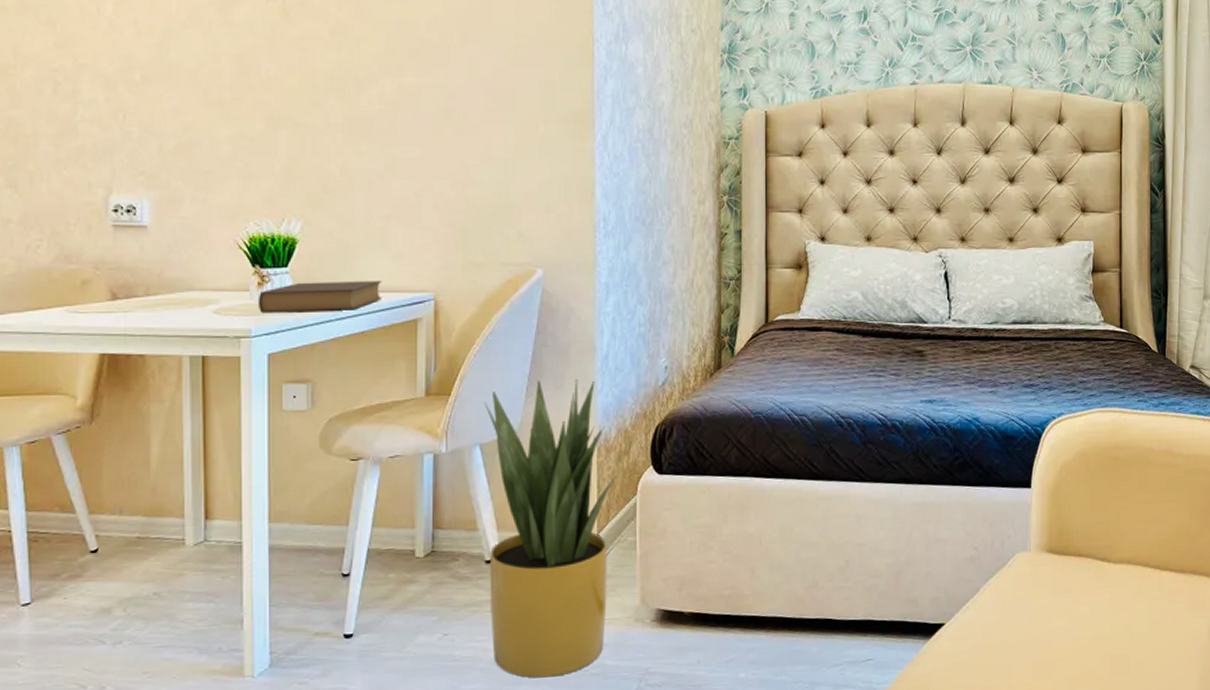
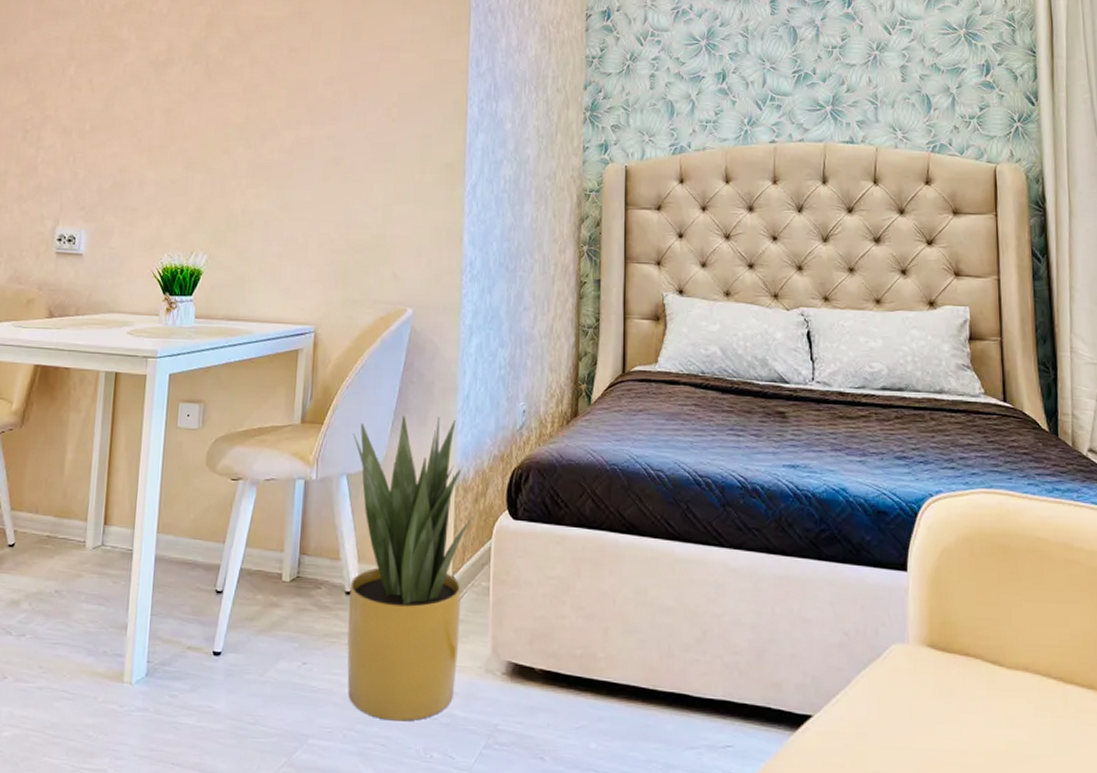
book: present [257,281,382,313] -> none [165,310,271,338]

